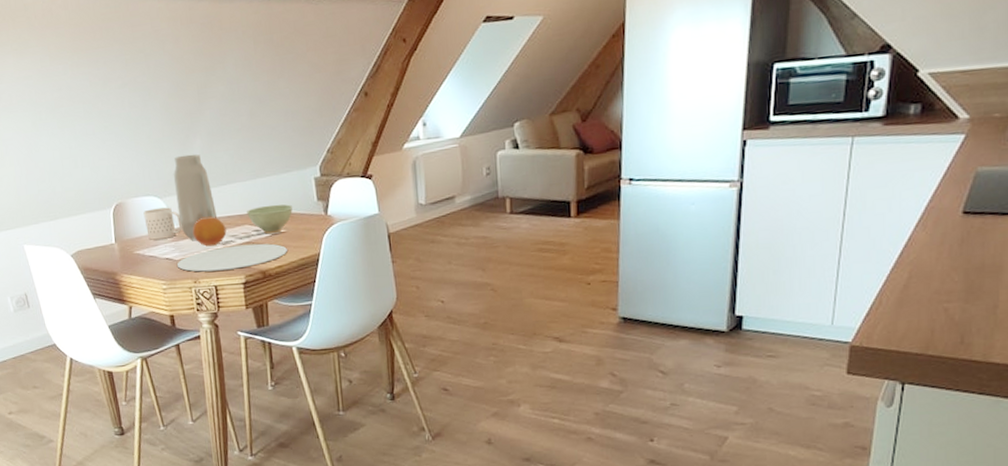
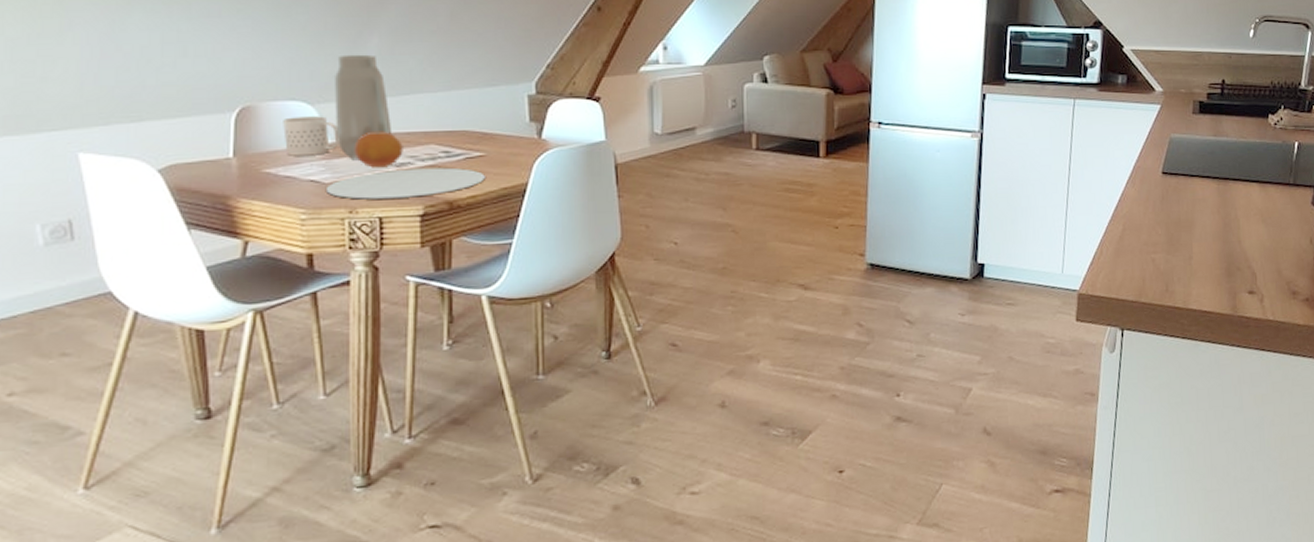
bowl: present [247,204,293,235] -> none [434,122,498,157]

